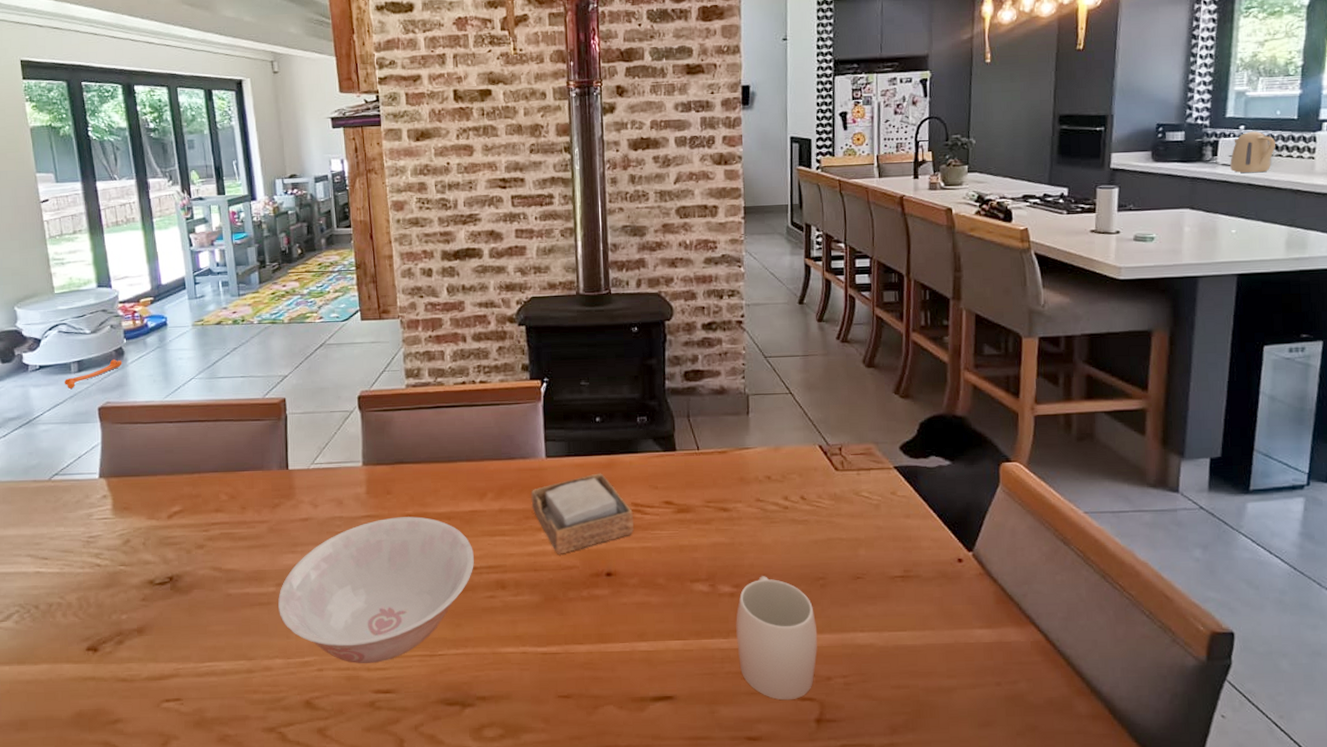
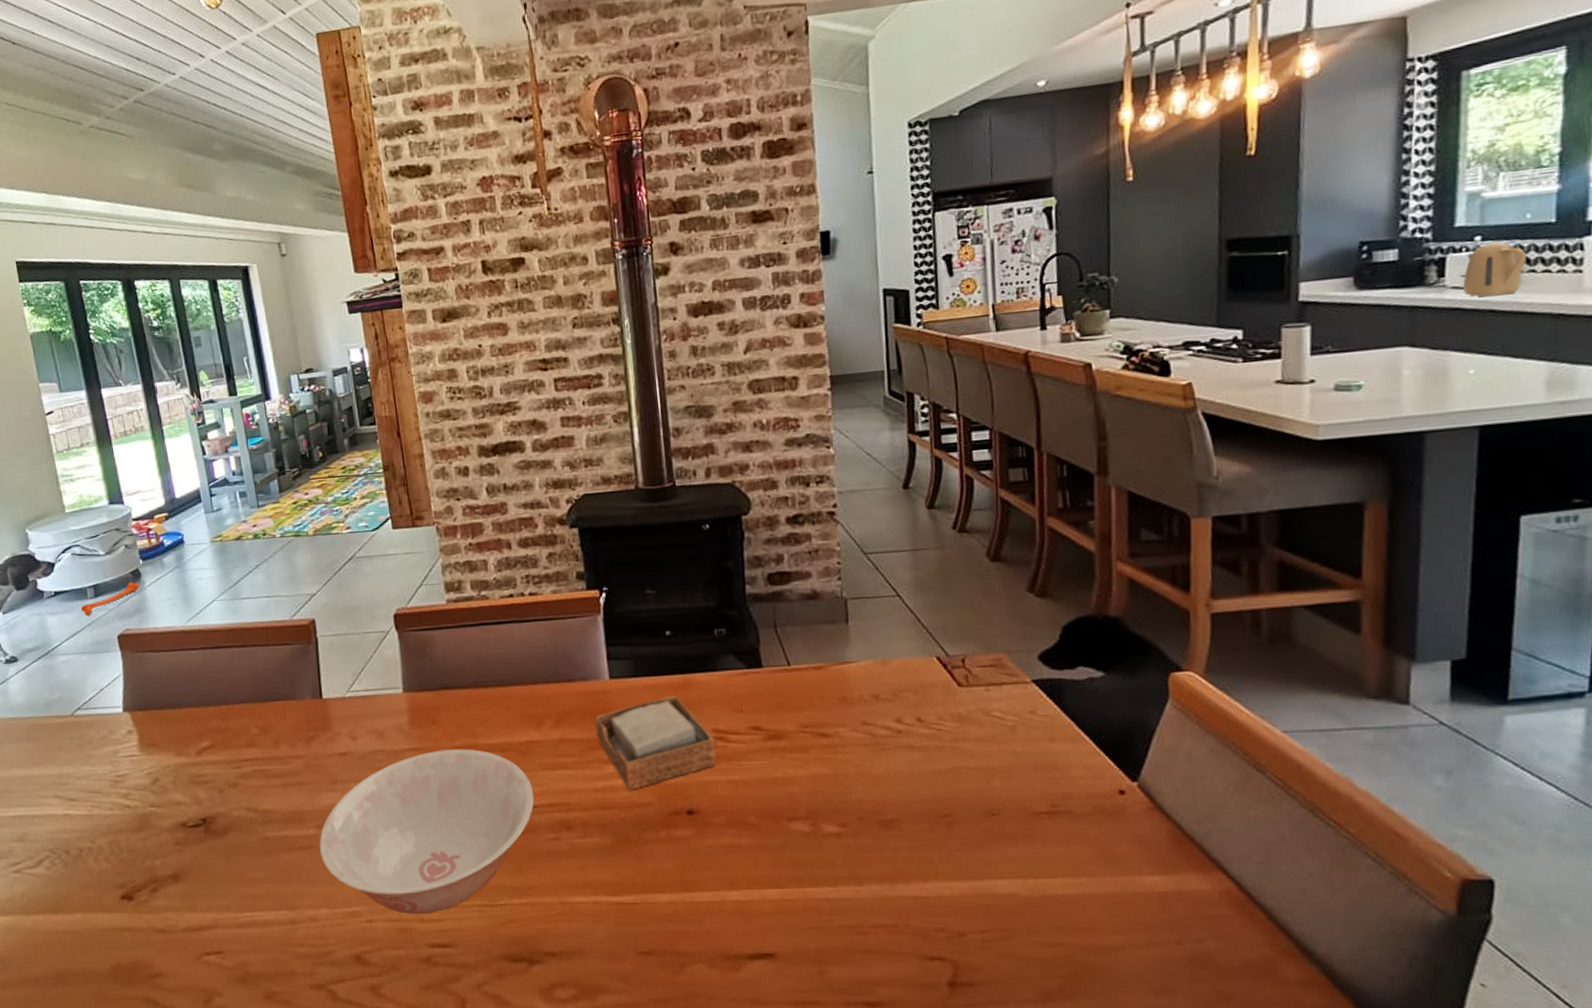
mug: present [736,576,818,701] -> none [844,813,947,960]

